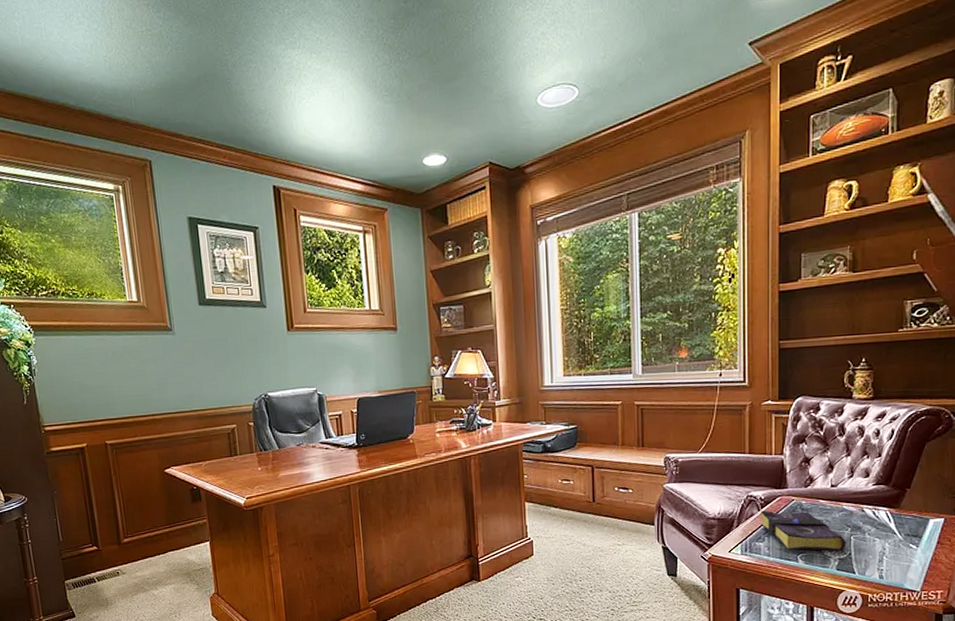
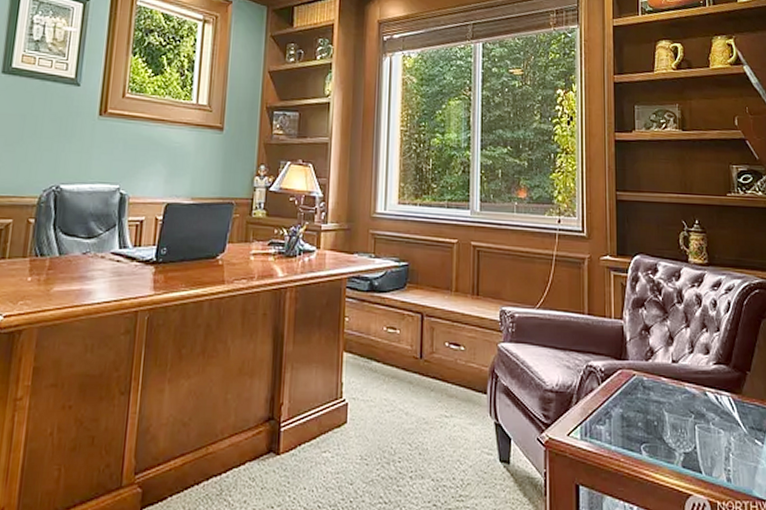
book: present [761,510,847,552] -> none [601,385,692,444]

